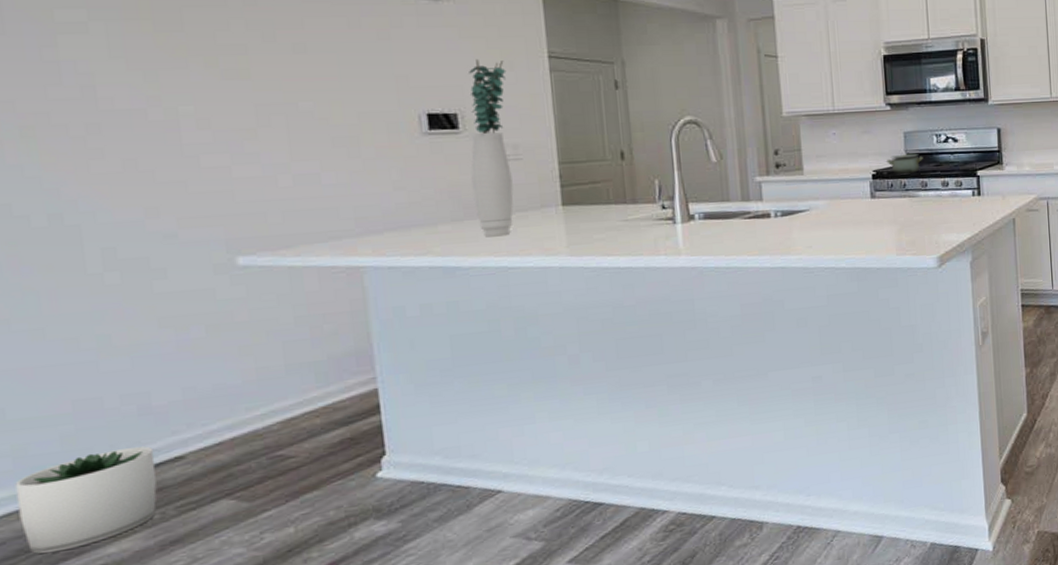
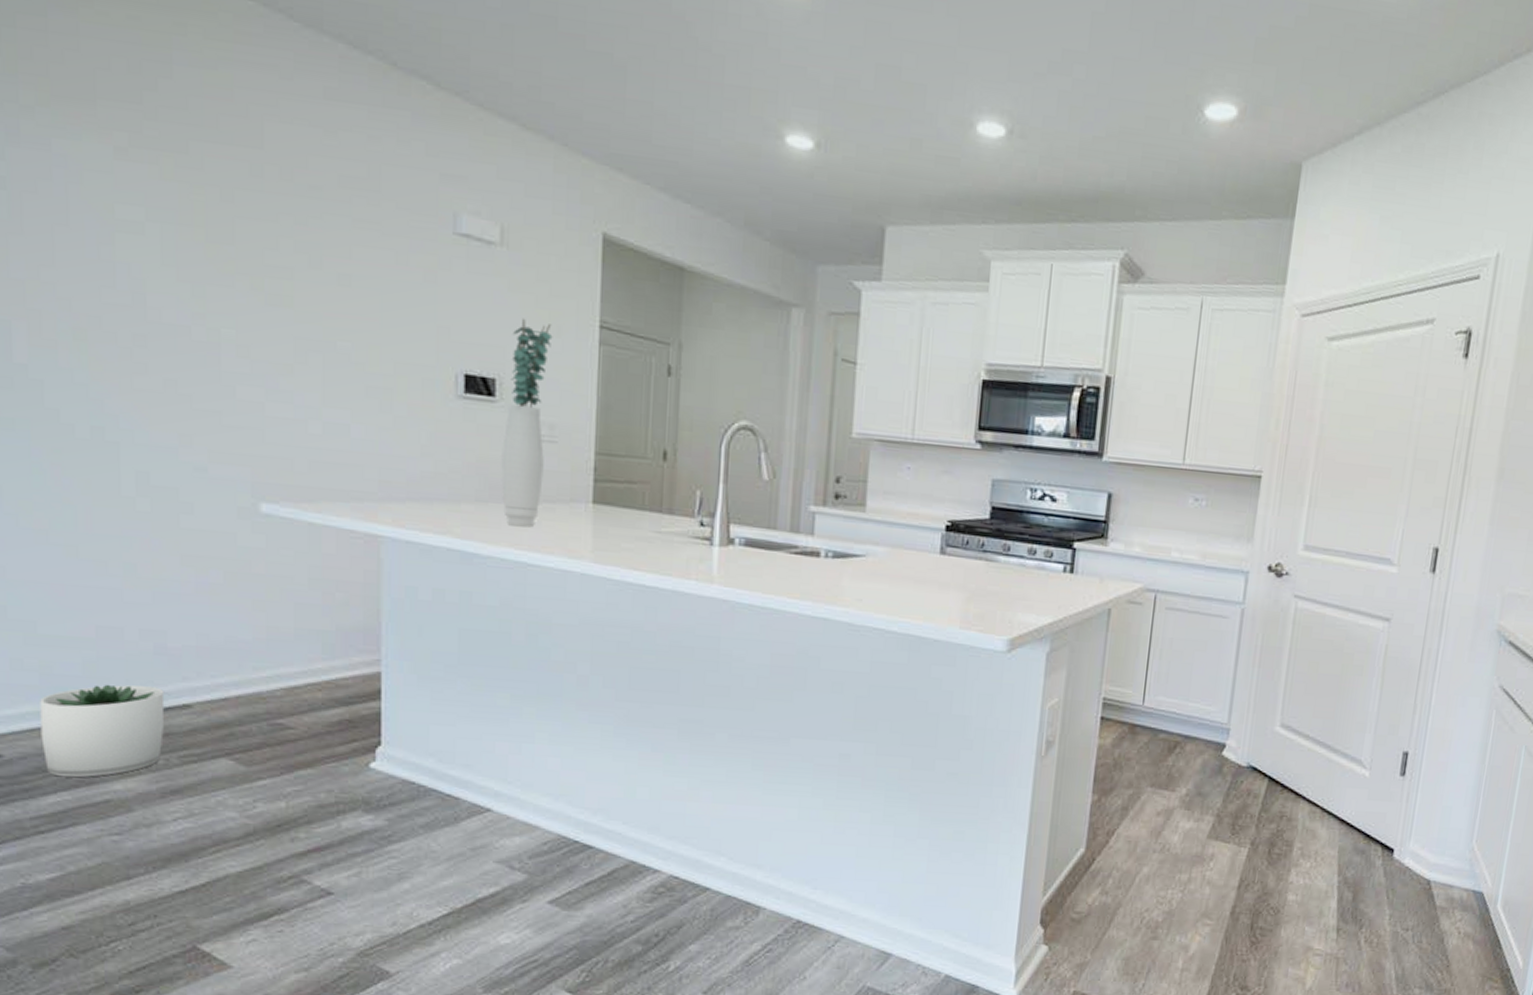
saucepan: present [887,153,923,175] -> none [966,506,1011,533]

